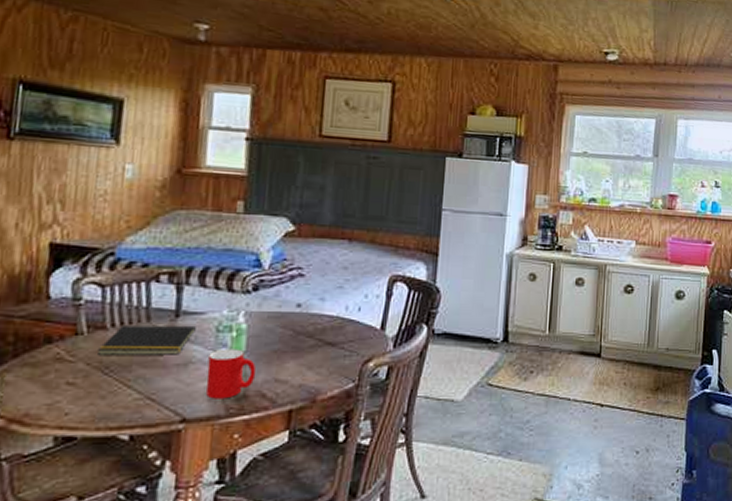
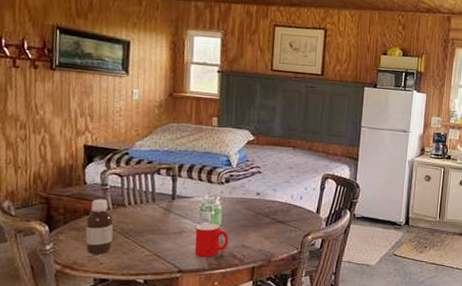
bottle: none [44,319,87,401] -> present [85,199,113,254]
notepad: present [96,326,196,355] -> none [119,204,186,226]

